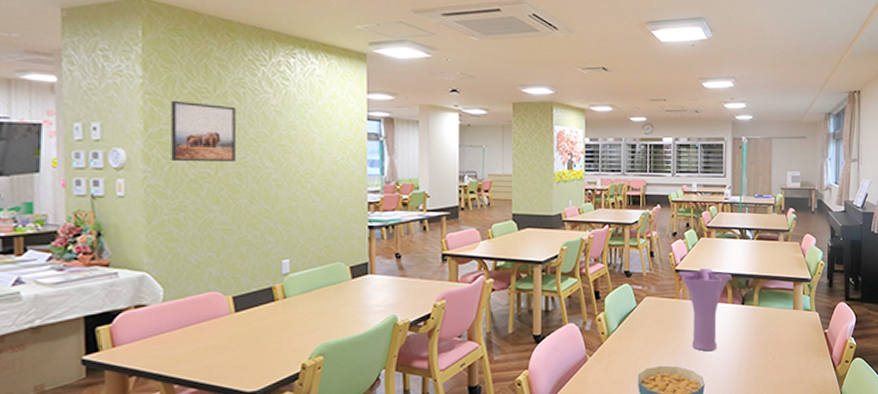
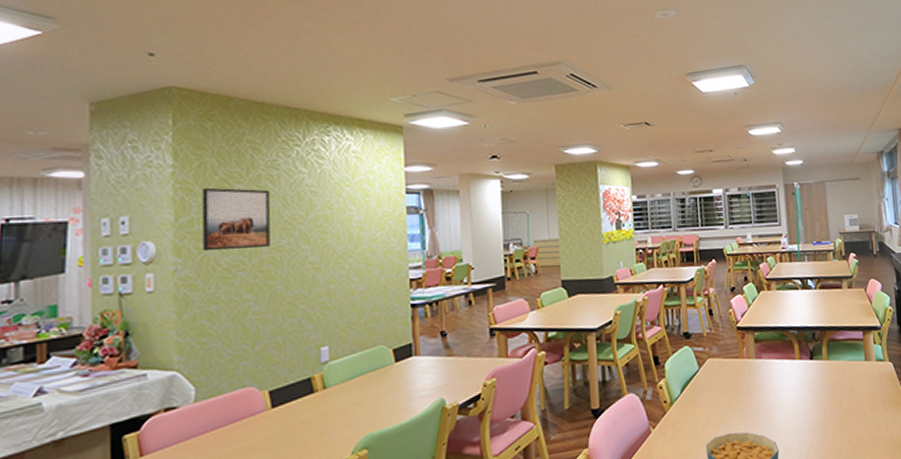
vase: present [678,269,732,351] -> none [740,323,797,413]

